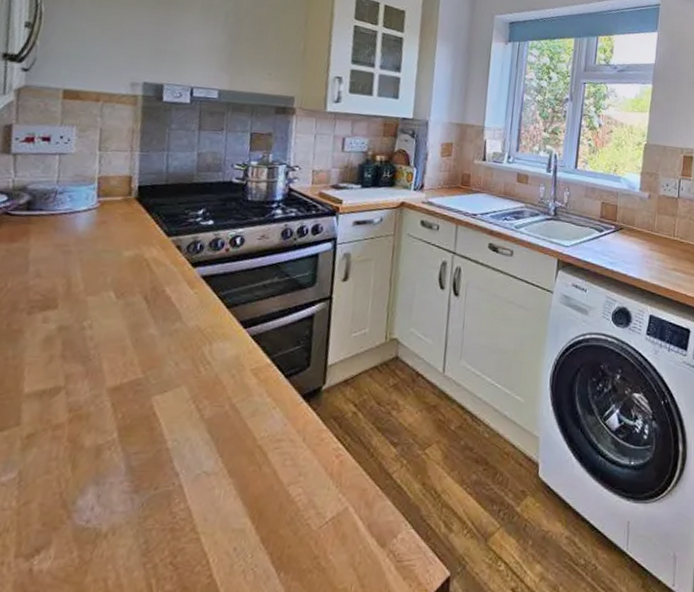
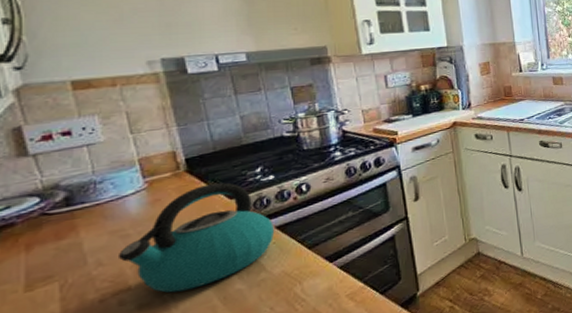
kettle: none [55,216,201,323] -> present [119,182,275,293]

